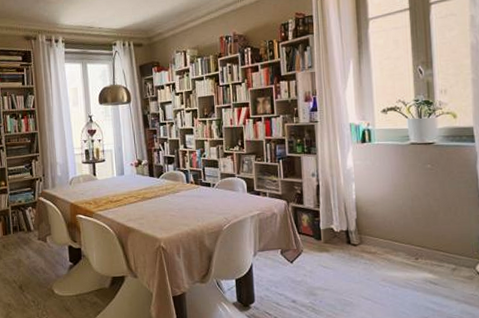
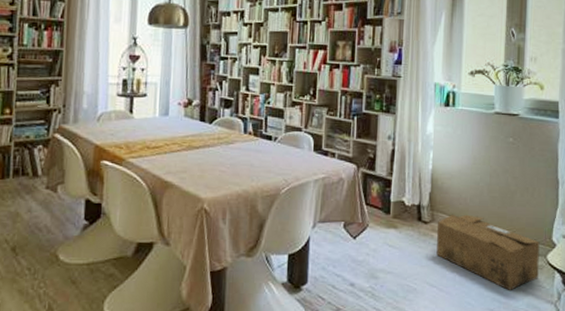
cardboard box: none [366,235,470,300] -> present [436,214,540,290]

